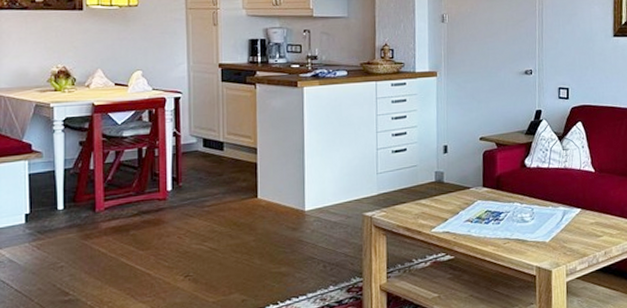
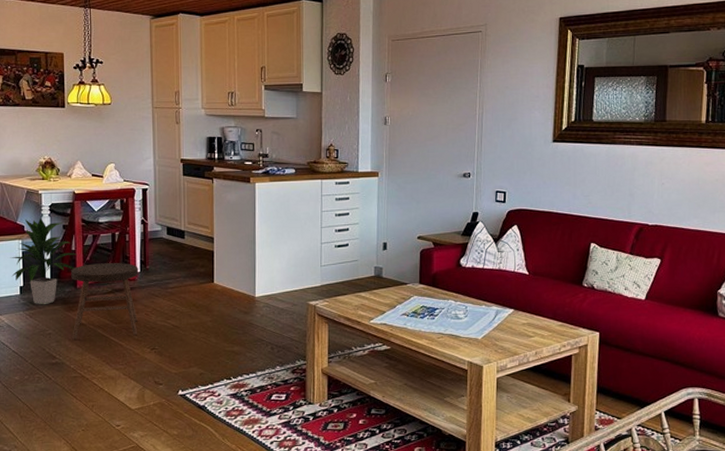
indoor plant: none [13,135,97,234] -> present [10,218,78,305]
stool: none [89,181,169,272] -> present [71,263,138,340]

